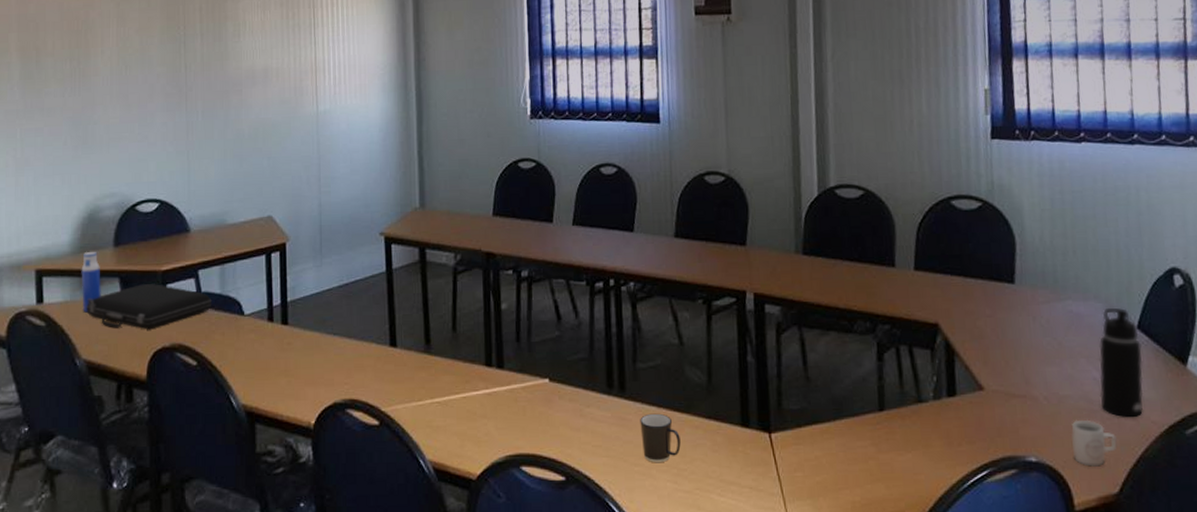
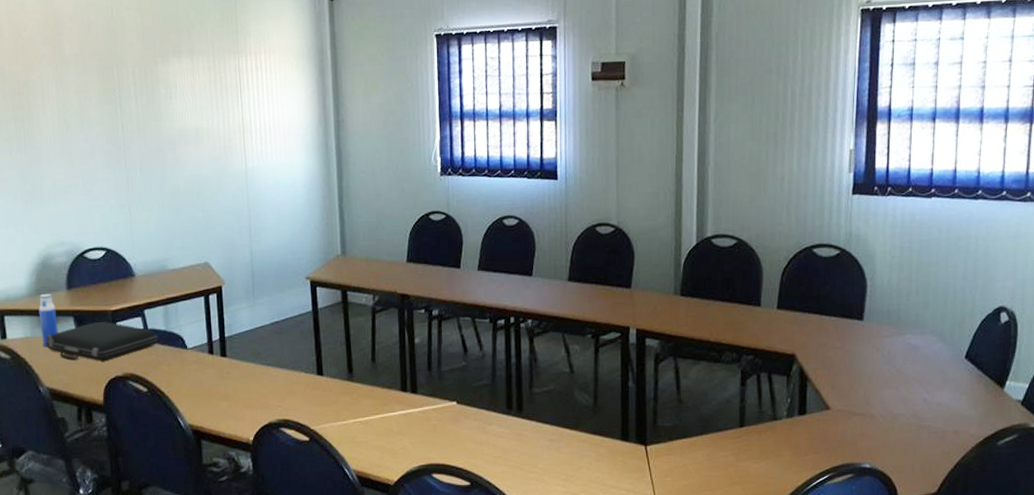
mug: present [640,413,681,463] -> none [535,430,569,471]
mug: present [1071,419,1117,467] -> none [901,433,939,472]
water bottle: present [1098,307,1144,418] -> none [928,340,967,432]

